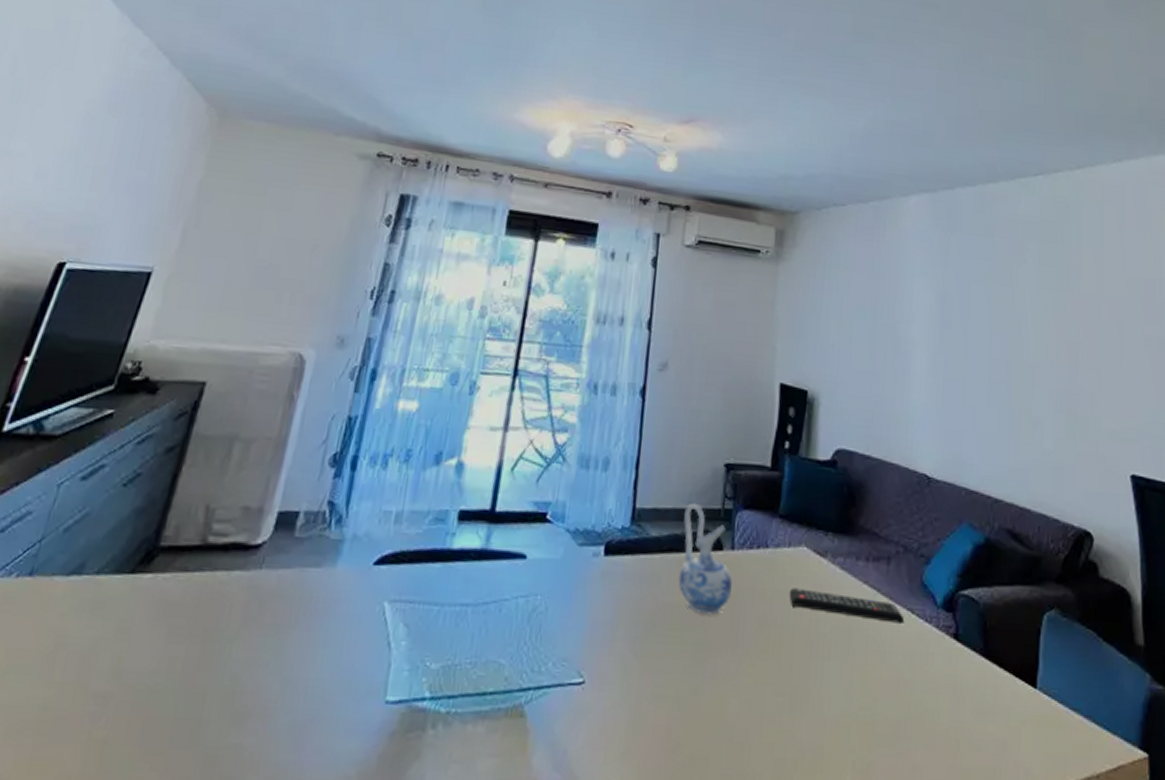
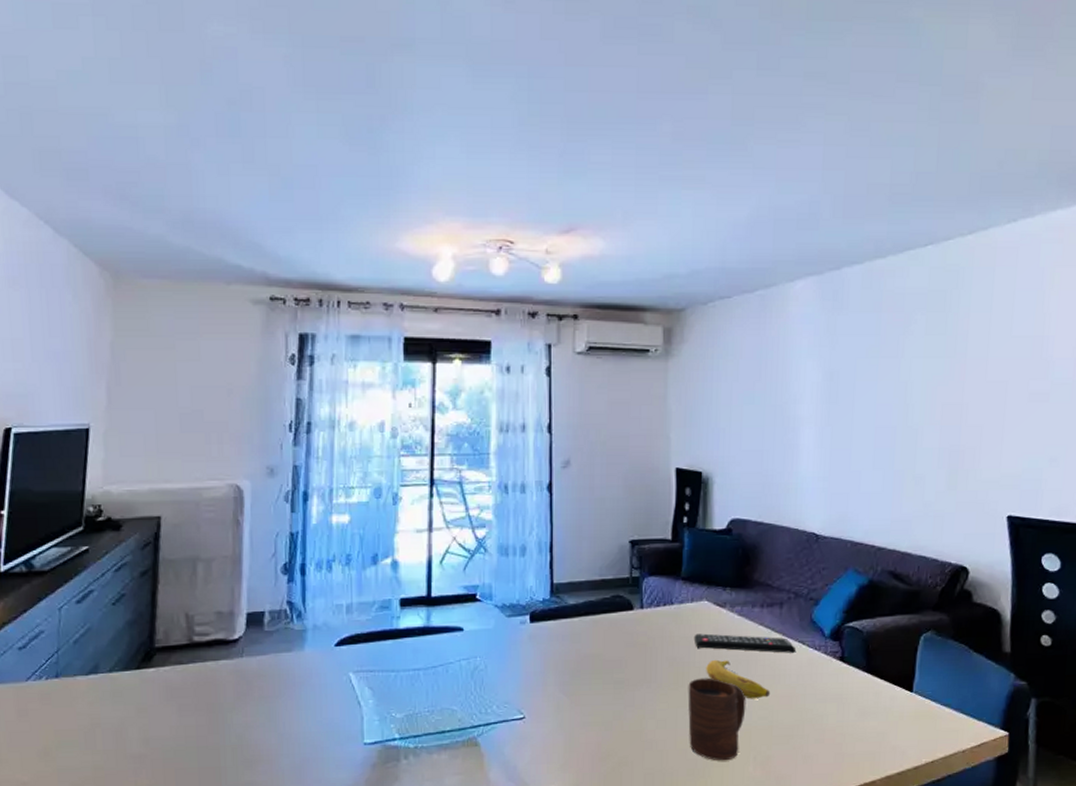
ceramic pitcher: present [678,503,732,616] -> none [596,574,643,661]
cup: none [776,647,846,765] -> present [688,678,746,761]
fruit: none [801,623,874,682] -> present [706,659,771,699]

